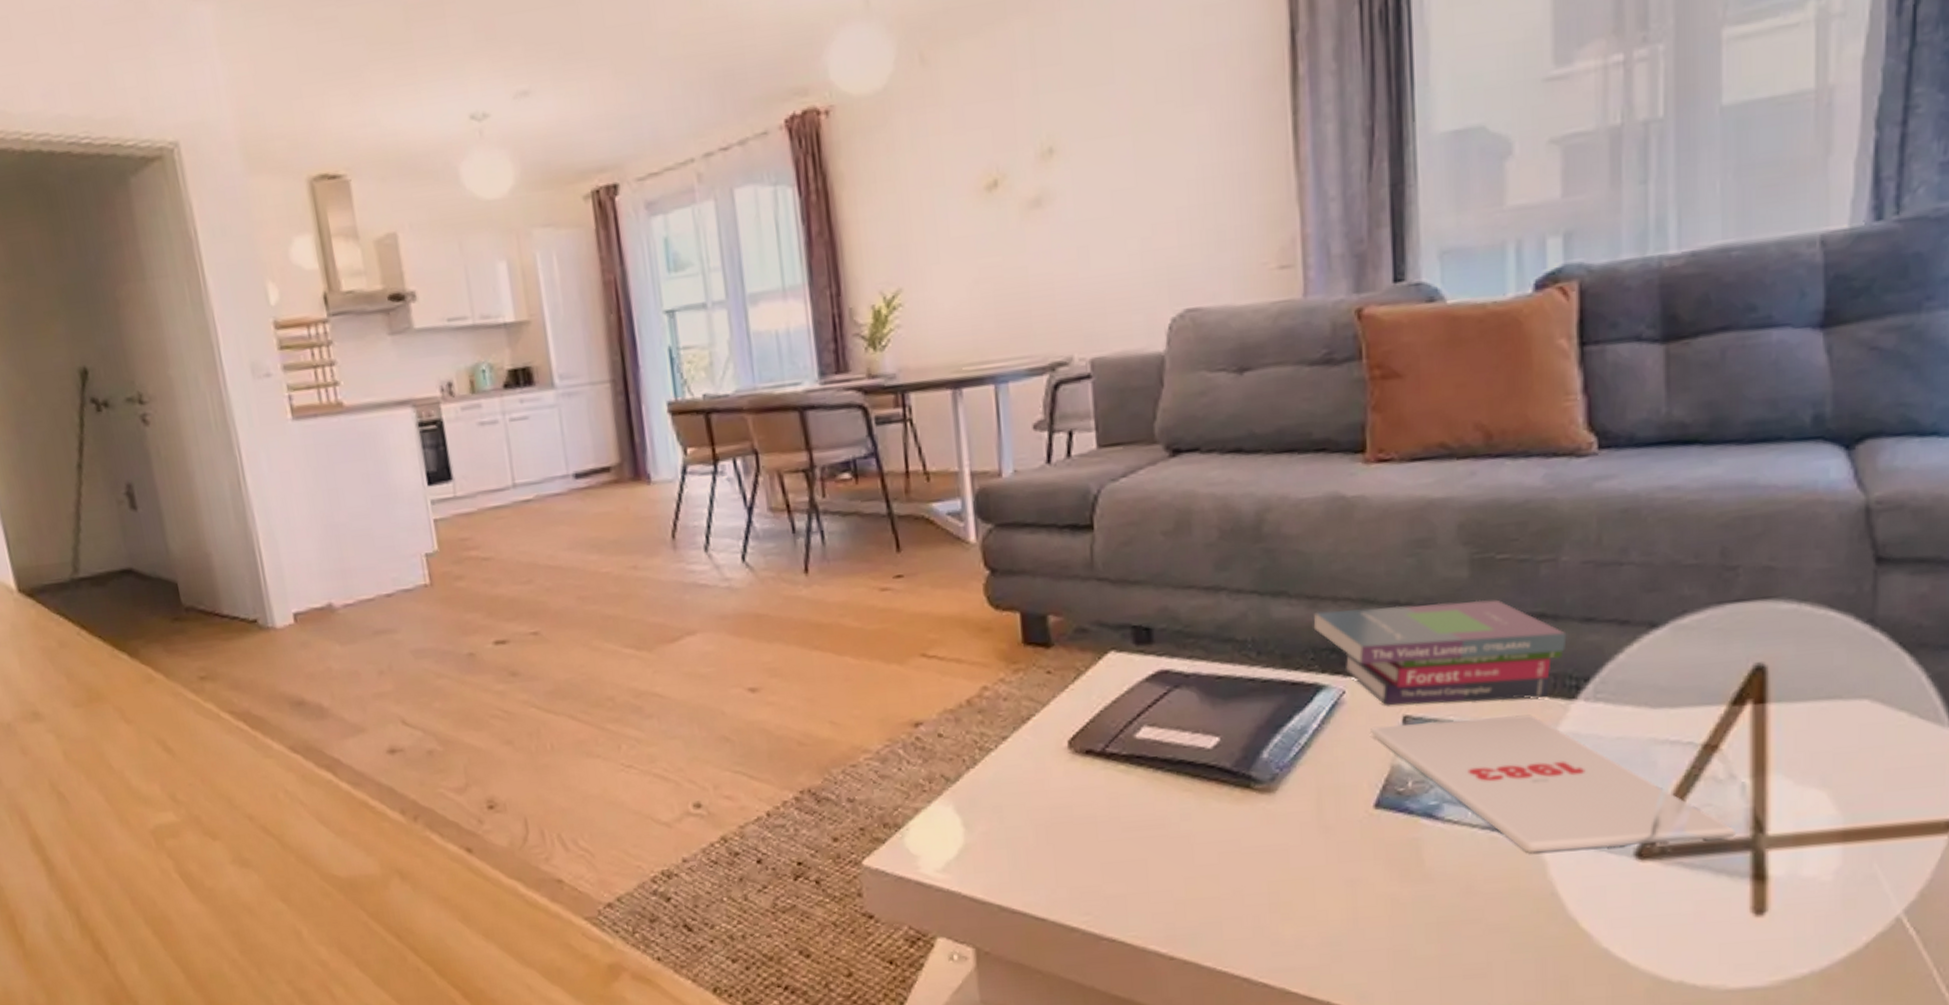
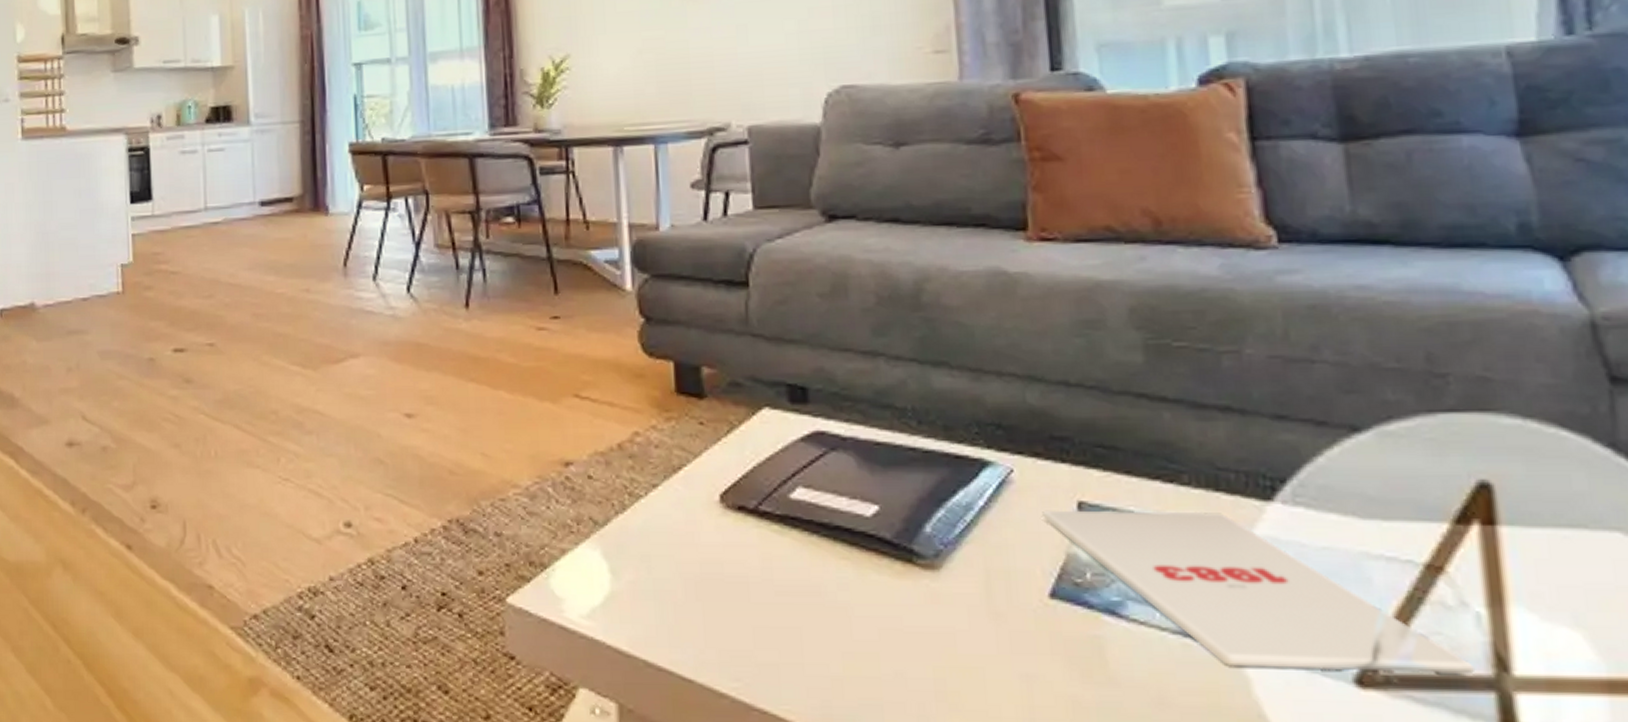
books: present [1313,599,1567,706] -> none [977,385,1257,497]

